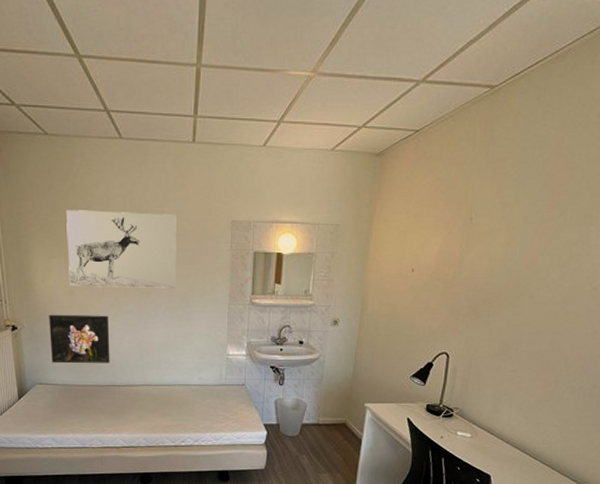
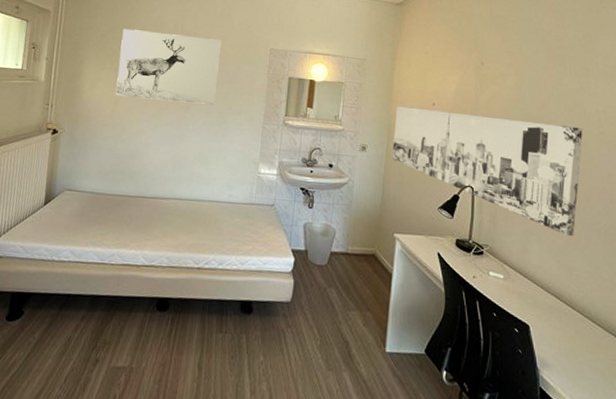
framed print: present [49,314,110,364] -> none [85,121,148,174]
wall art: none [365,275,575,395] -> present [392,106,583,237]

